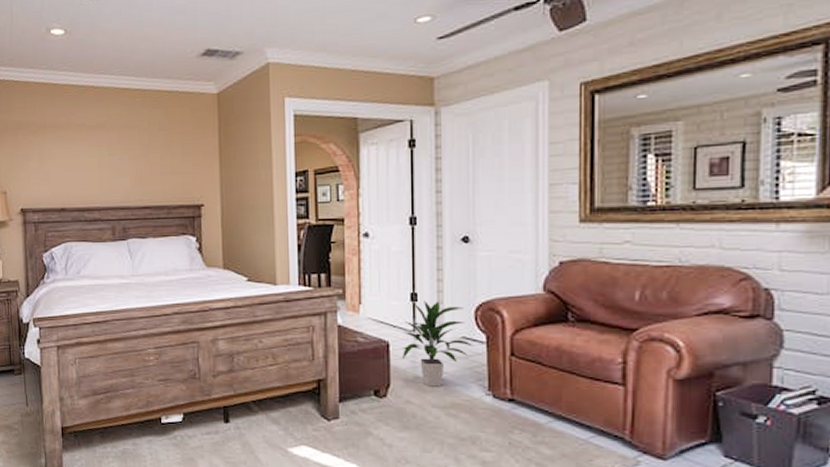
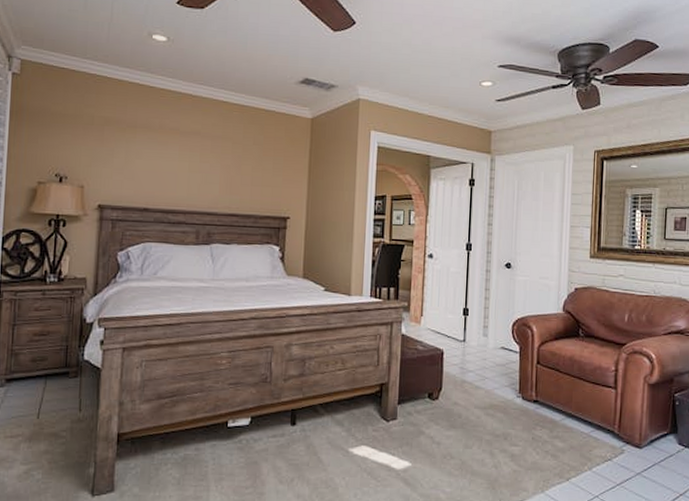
indoor plant: present [403,300,472,387] -> none [454,315,509,390]

